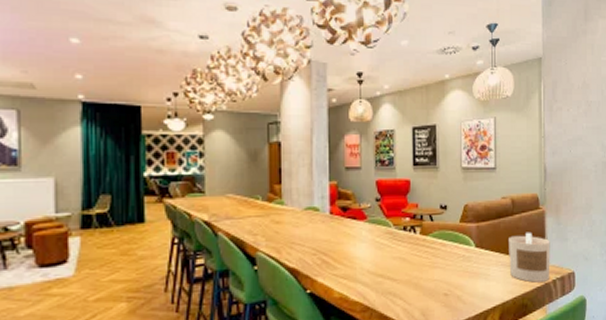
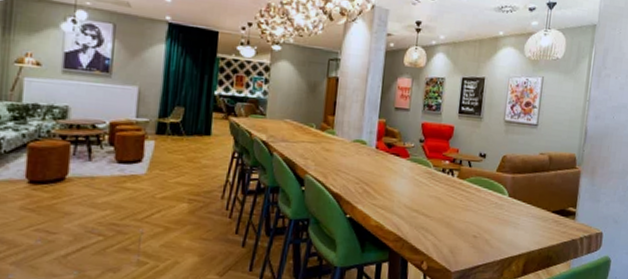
candle: present [509,232,550,283] -> none [539,189,582,238]

